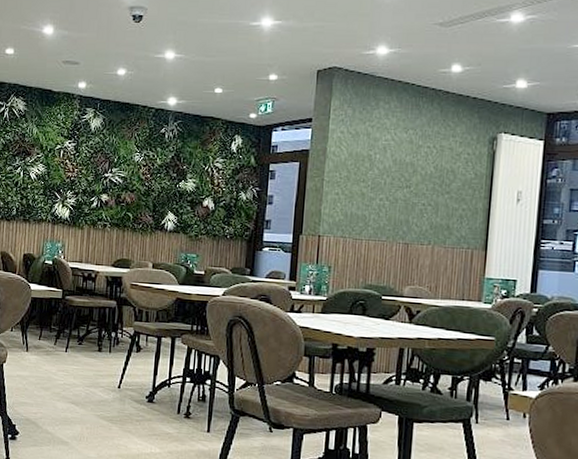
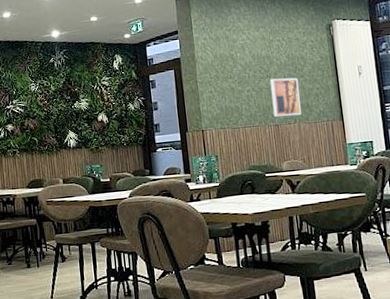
wall art: none [405,190,443,237] -> present [270,77,302,117]

